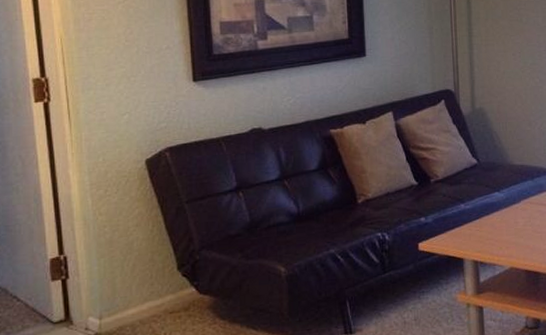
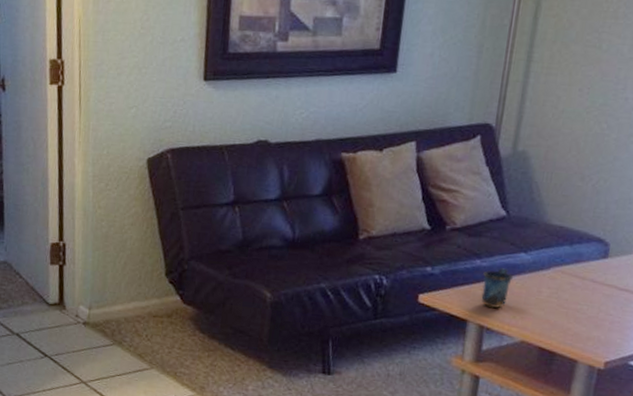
mug: none [468,208,494,244] -> present [481,268,514,309]

